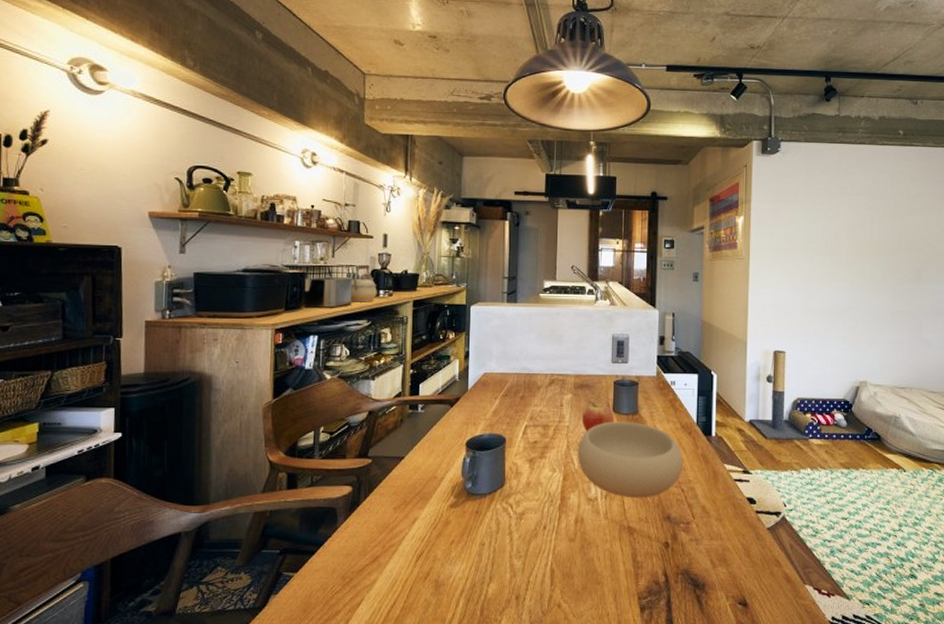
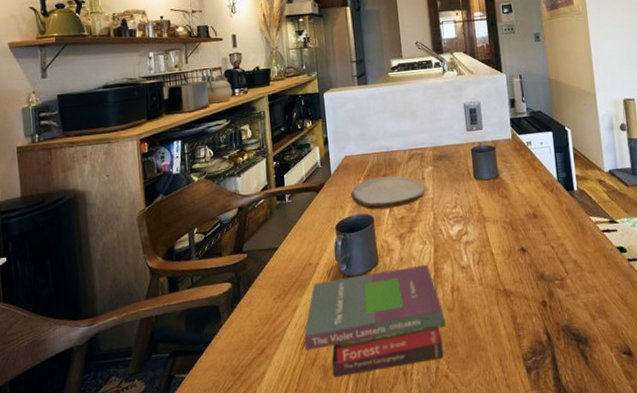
books: none [419,491,565,593] -> present [304,264,446,377]
plate: none [485,398,563,432] -> present [350,175,426,210]
bowl: present [577,421,683,498] -> none [444,186,550,262]
fruit: present [581,401,614,432] -> none [444,170,476,202]

